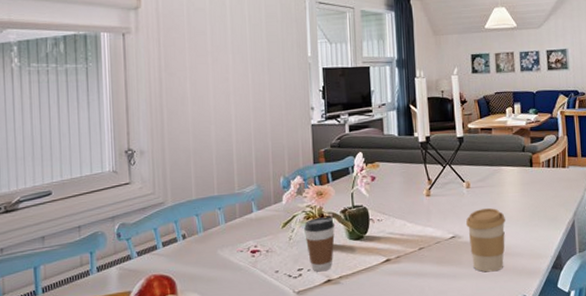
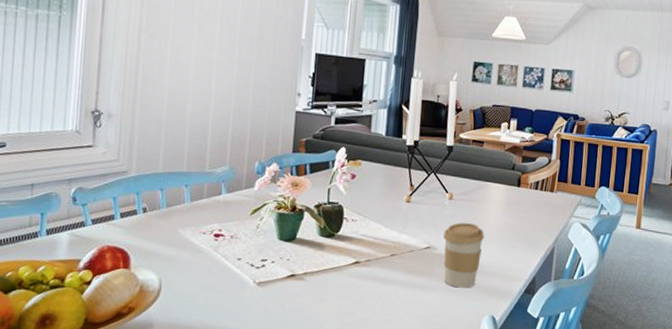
coffee cup: present [304,217,335,272] -> none [274,209,307,265]

